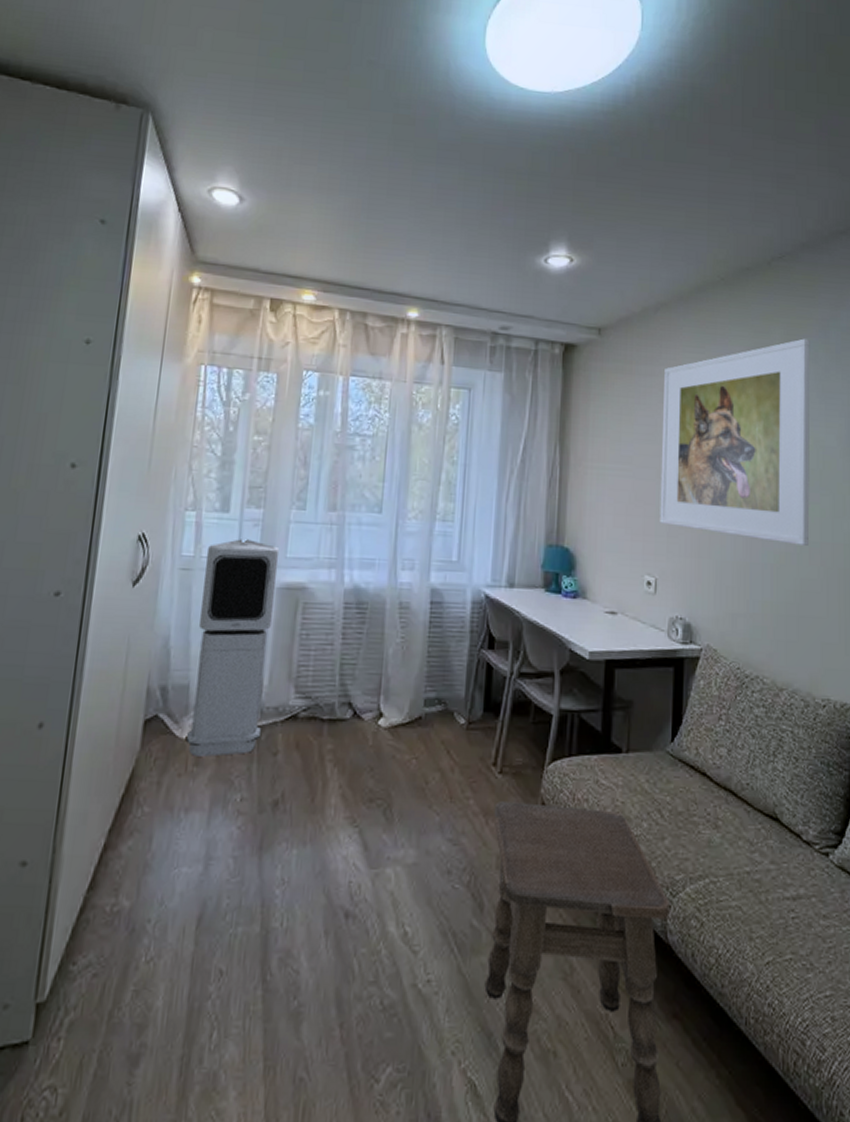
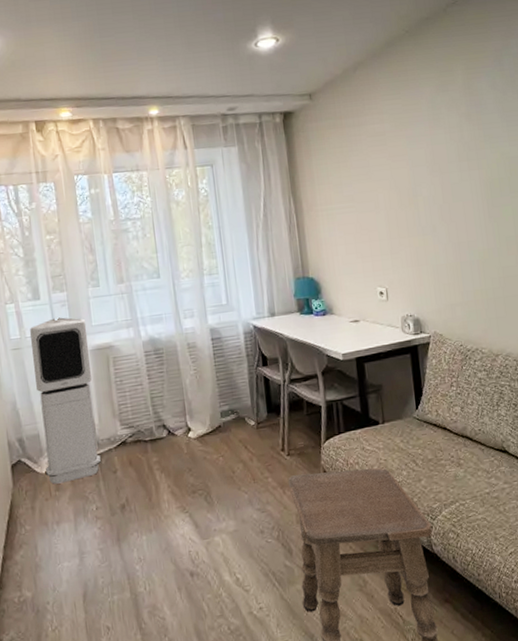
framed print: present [659,338,810,546] -> none [369,69,506,245]

